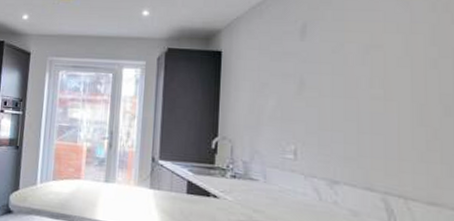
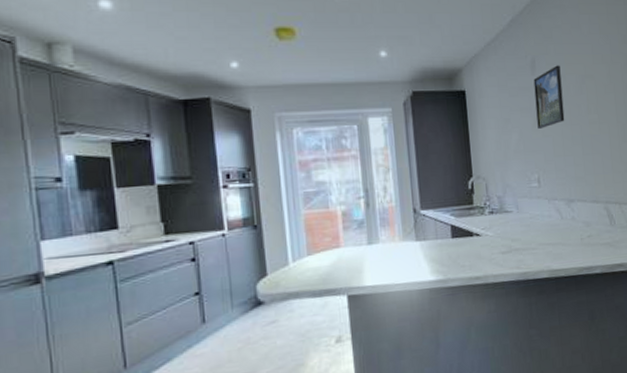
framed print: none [301,32,338,98] -> present [533,65,565,129]

